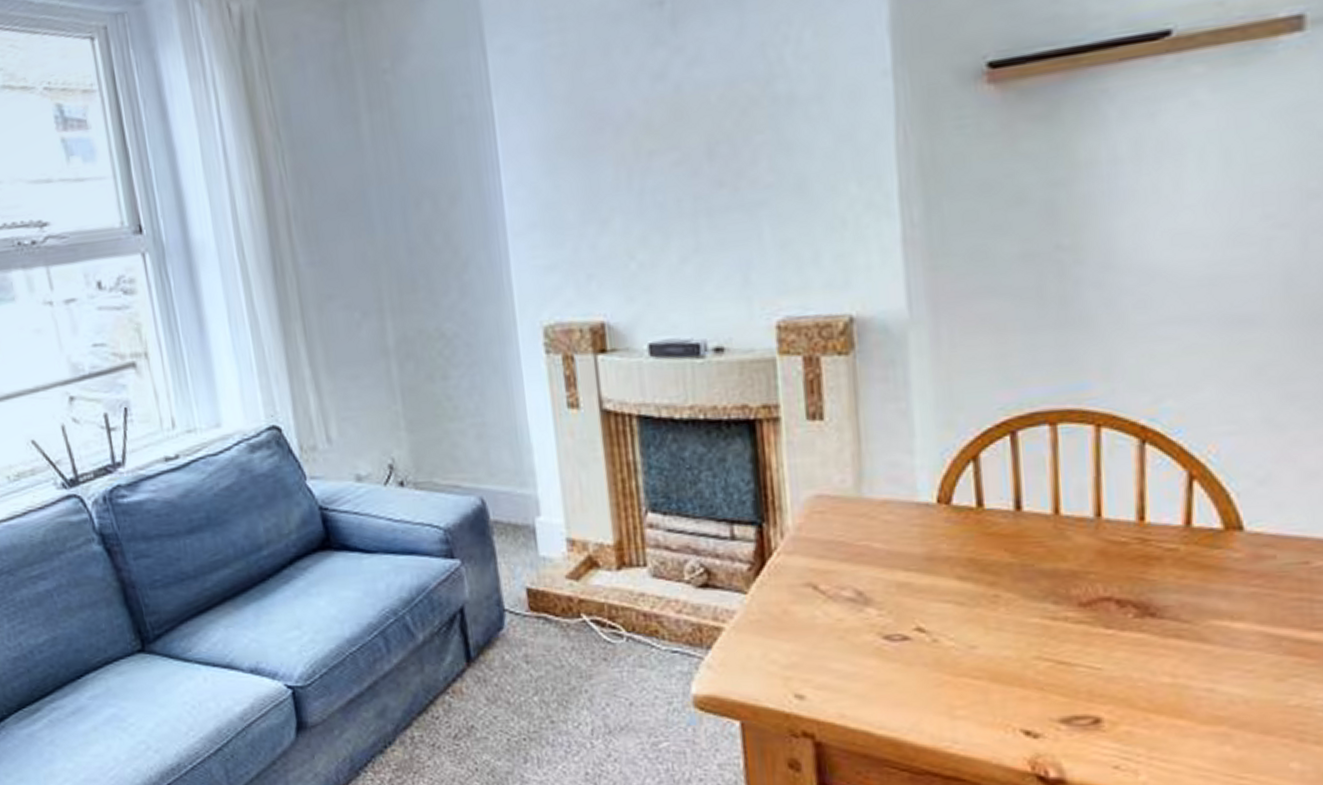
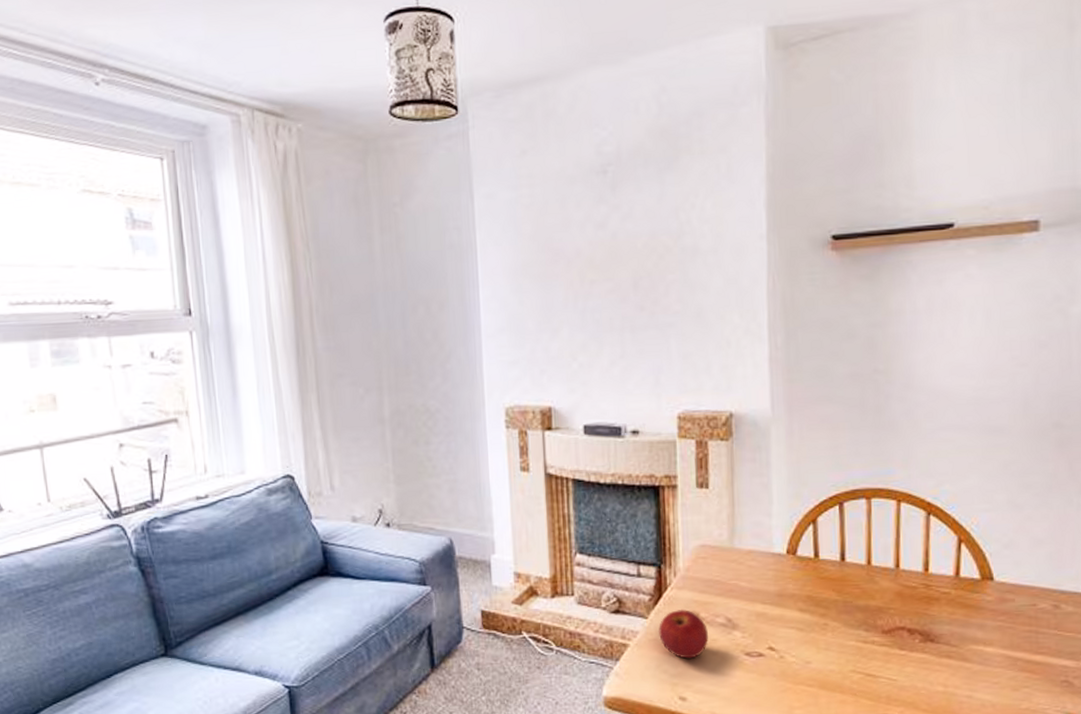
apple: none [763,580,832,645] -> present [659,609,708,659]

